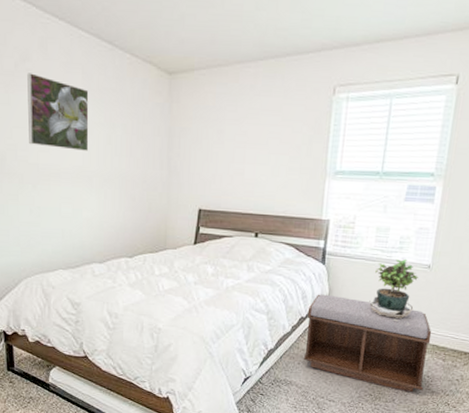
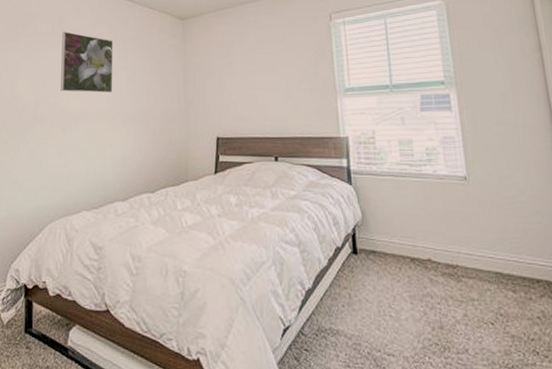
bench: present [303,294,432,393] -> none [343,218,500,339]
potted plant: present [369,258,418,326] -> none [406,171,462,251]

